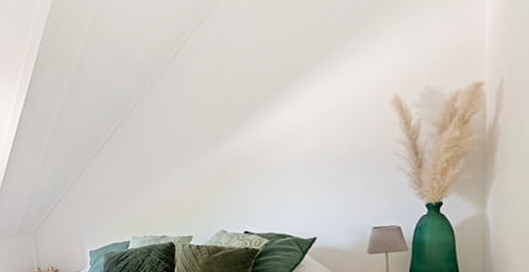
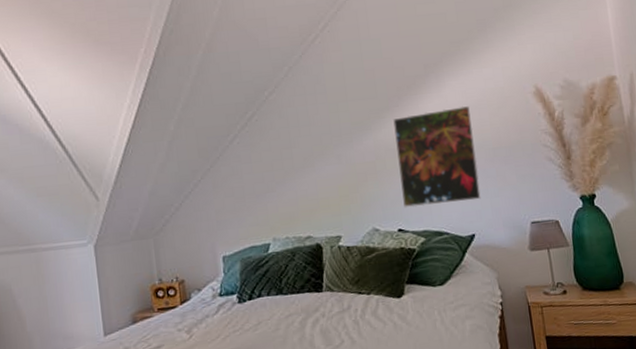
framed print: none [247,115,326,213] -> present [393,105,481,208]

